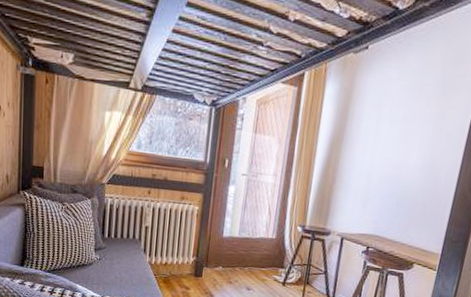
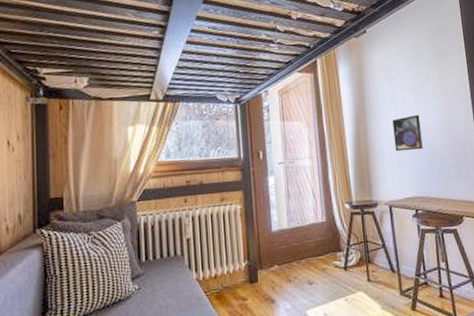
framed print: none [363,151,401,189] -> present [392,115,423,152]

